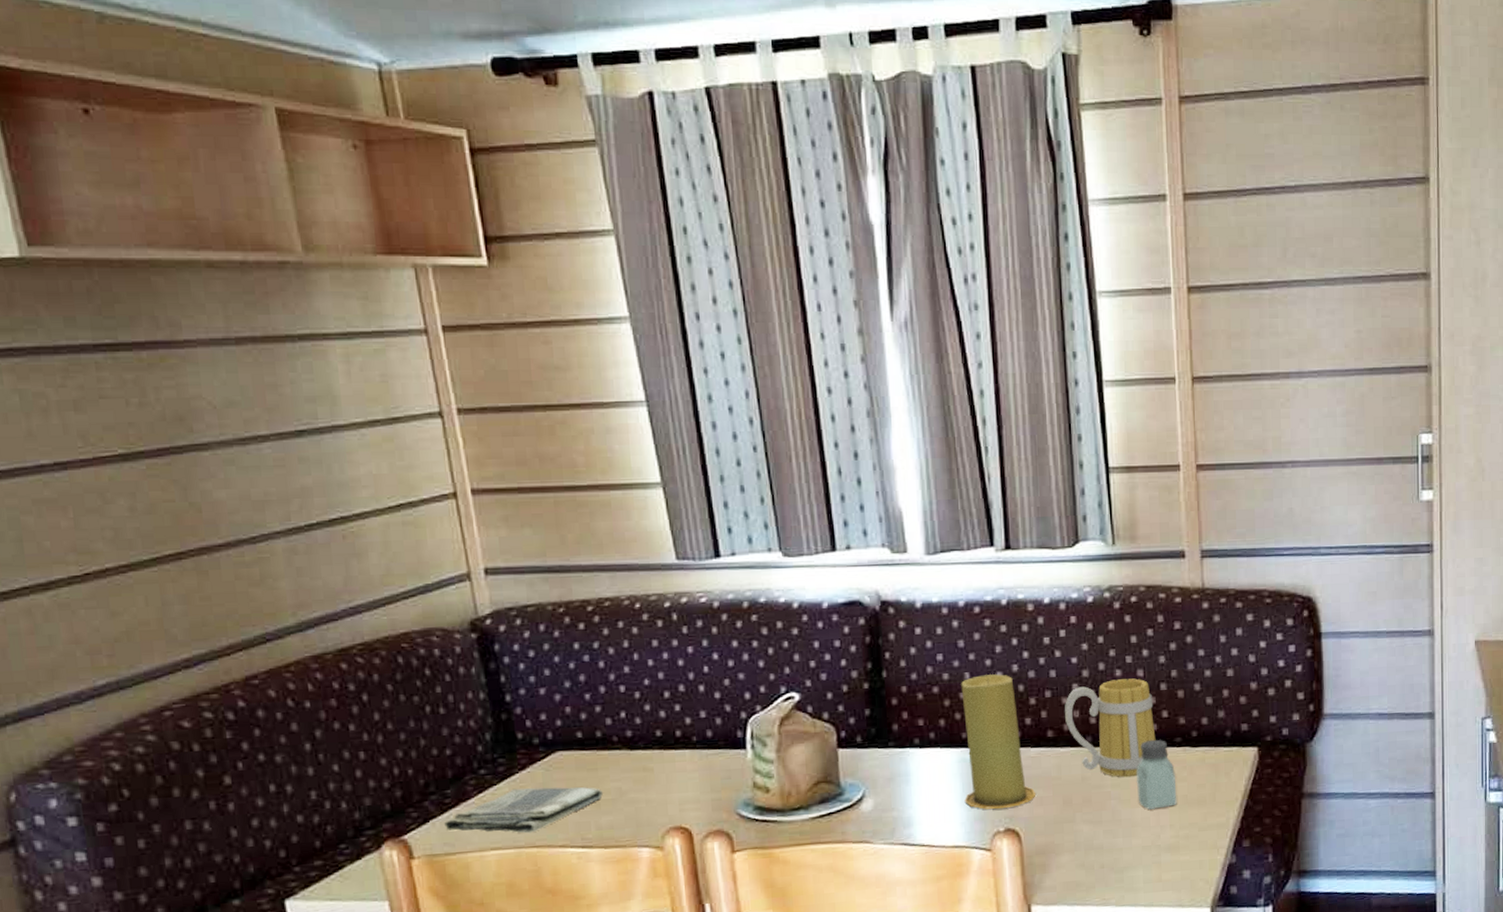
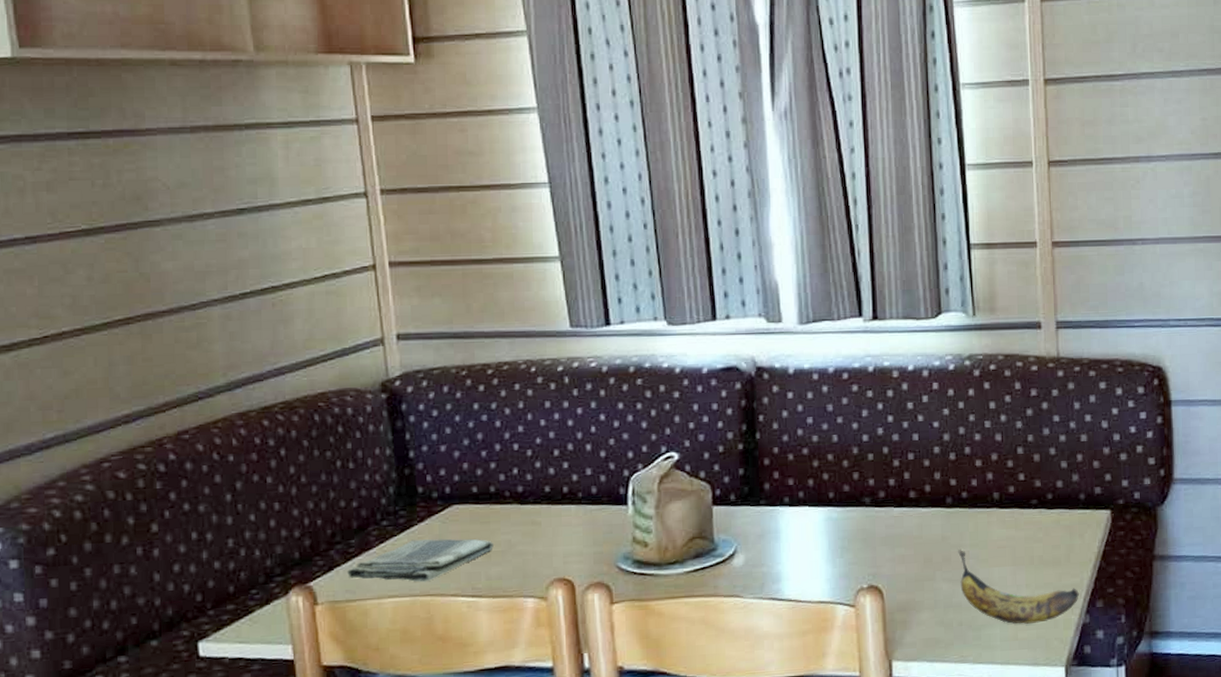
candle: present [961,674,1037,809] -> none [829,437,899,567]
mug: present [1065,678,1156,778] -> none [926,442,1013,538]
banana: none [1099,789,1225,865] -> present [958,549,1079,624]
saltshaker: present [1137,739,1177,810] -> none [994,501,1033,569]

